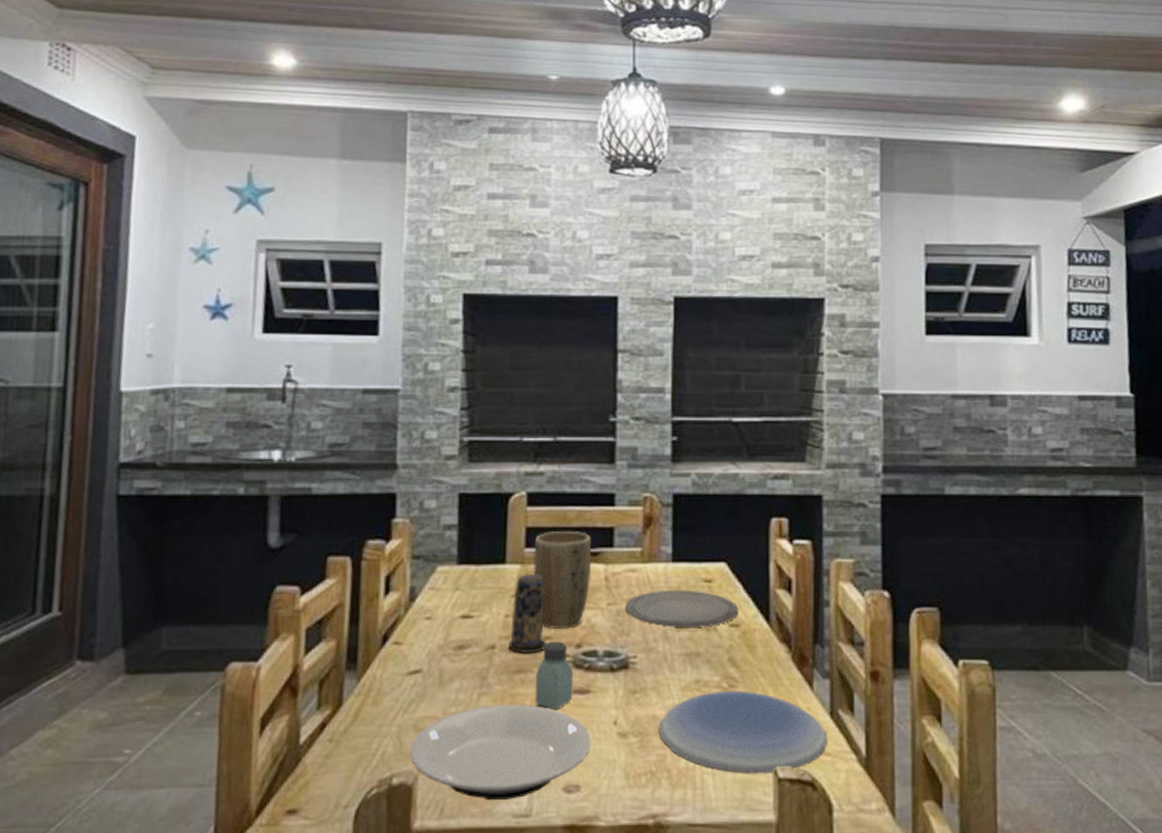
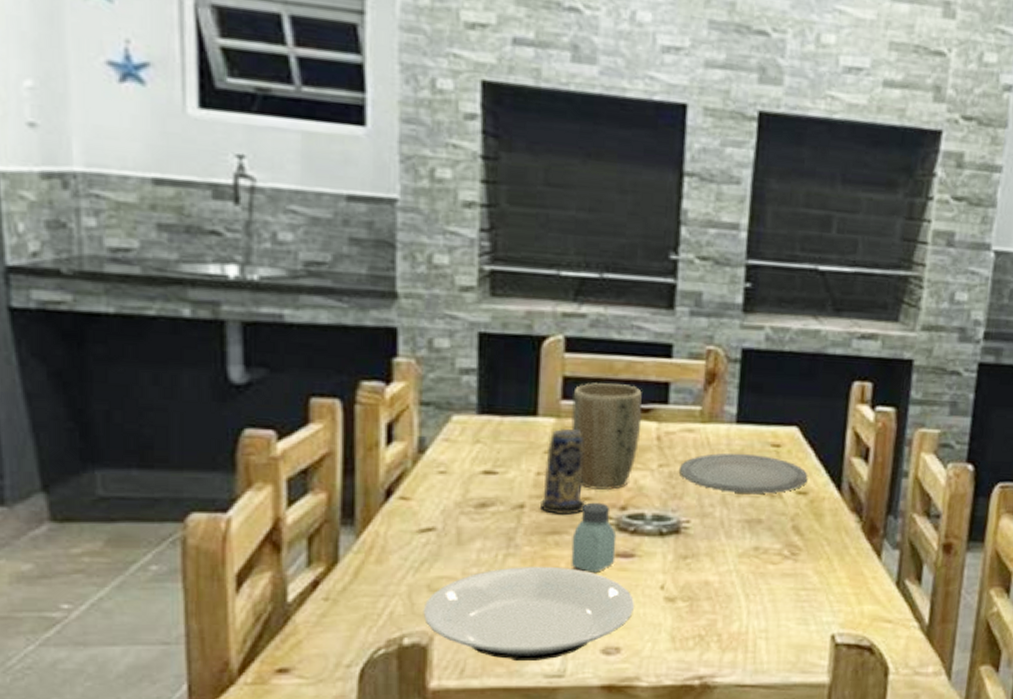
plate: present [658,690,827,774] -> none [710,558,891,639]

